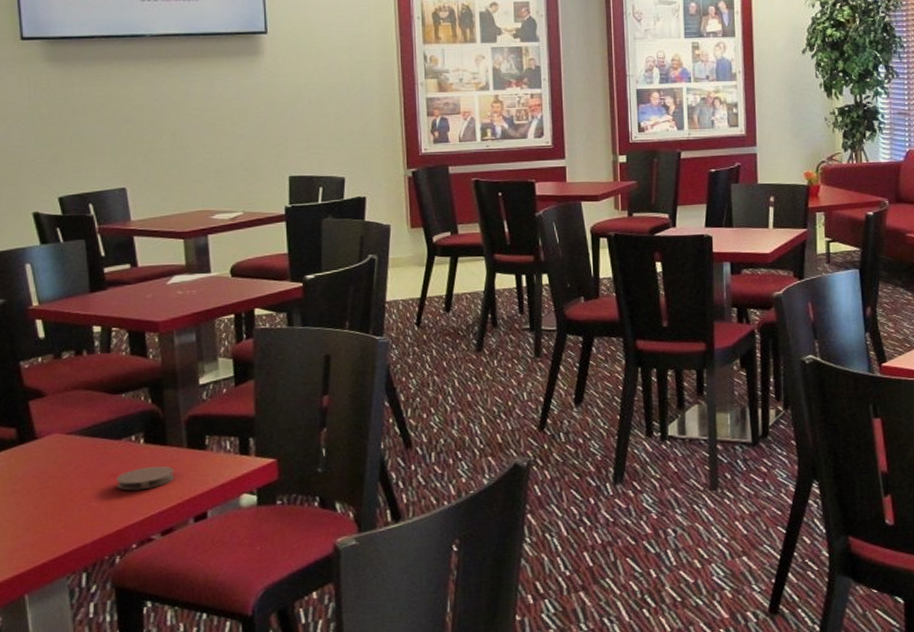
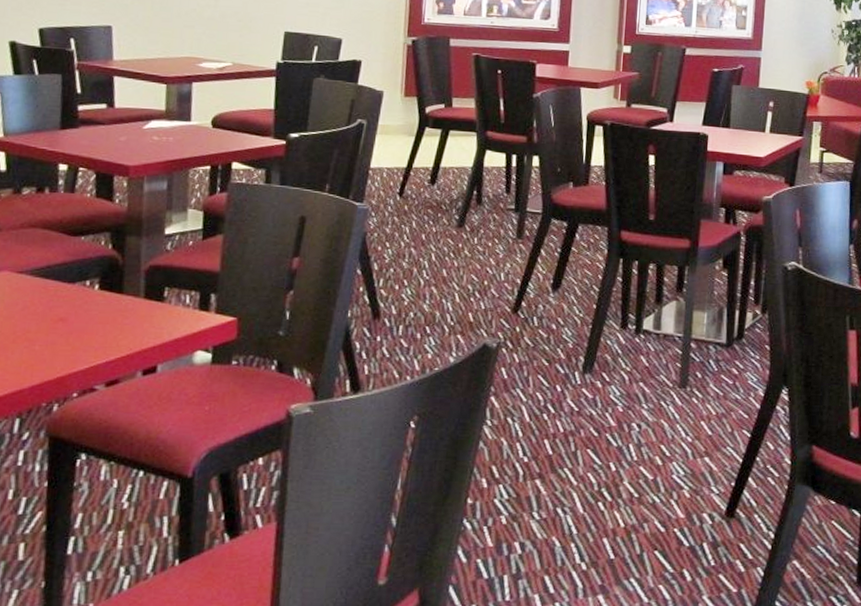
coaster: present [117,465,175,491] -> none [64,314,128,338]

